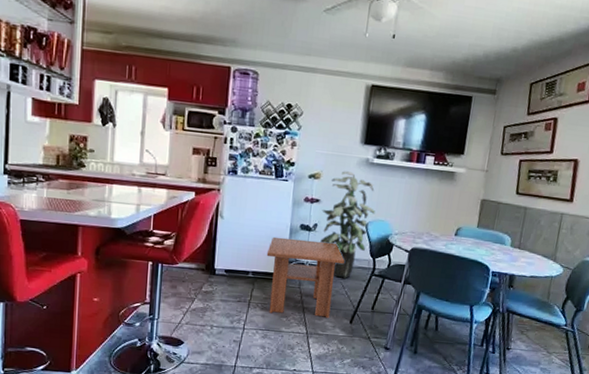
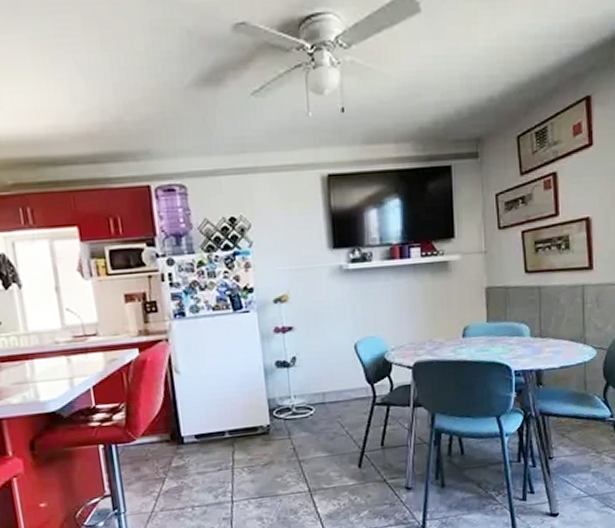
coffee table: present [266,236,345,319] -> none [241,375,337,477]
indoor plant: present [320,171,375,279] -> none [298,285,363,416]

